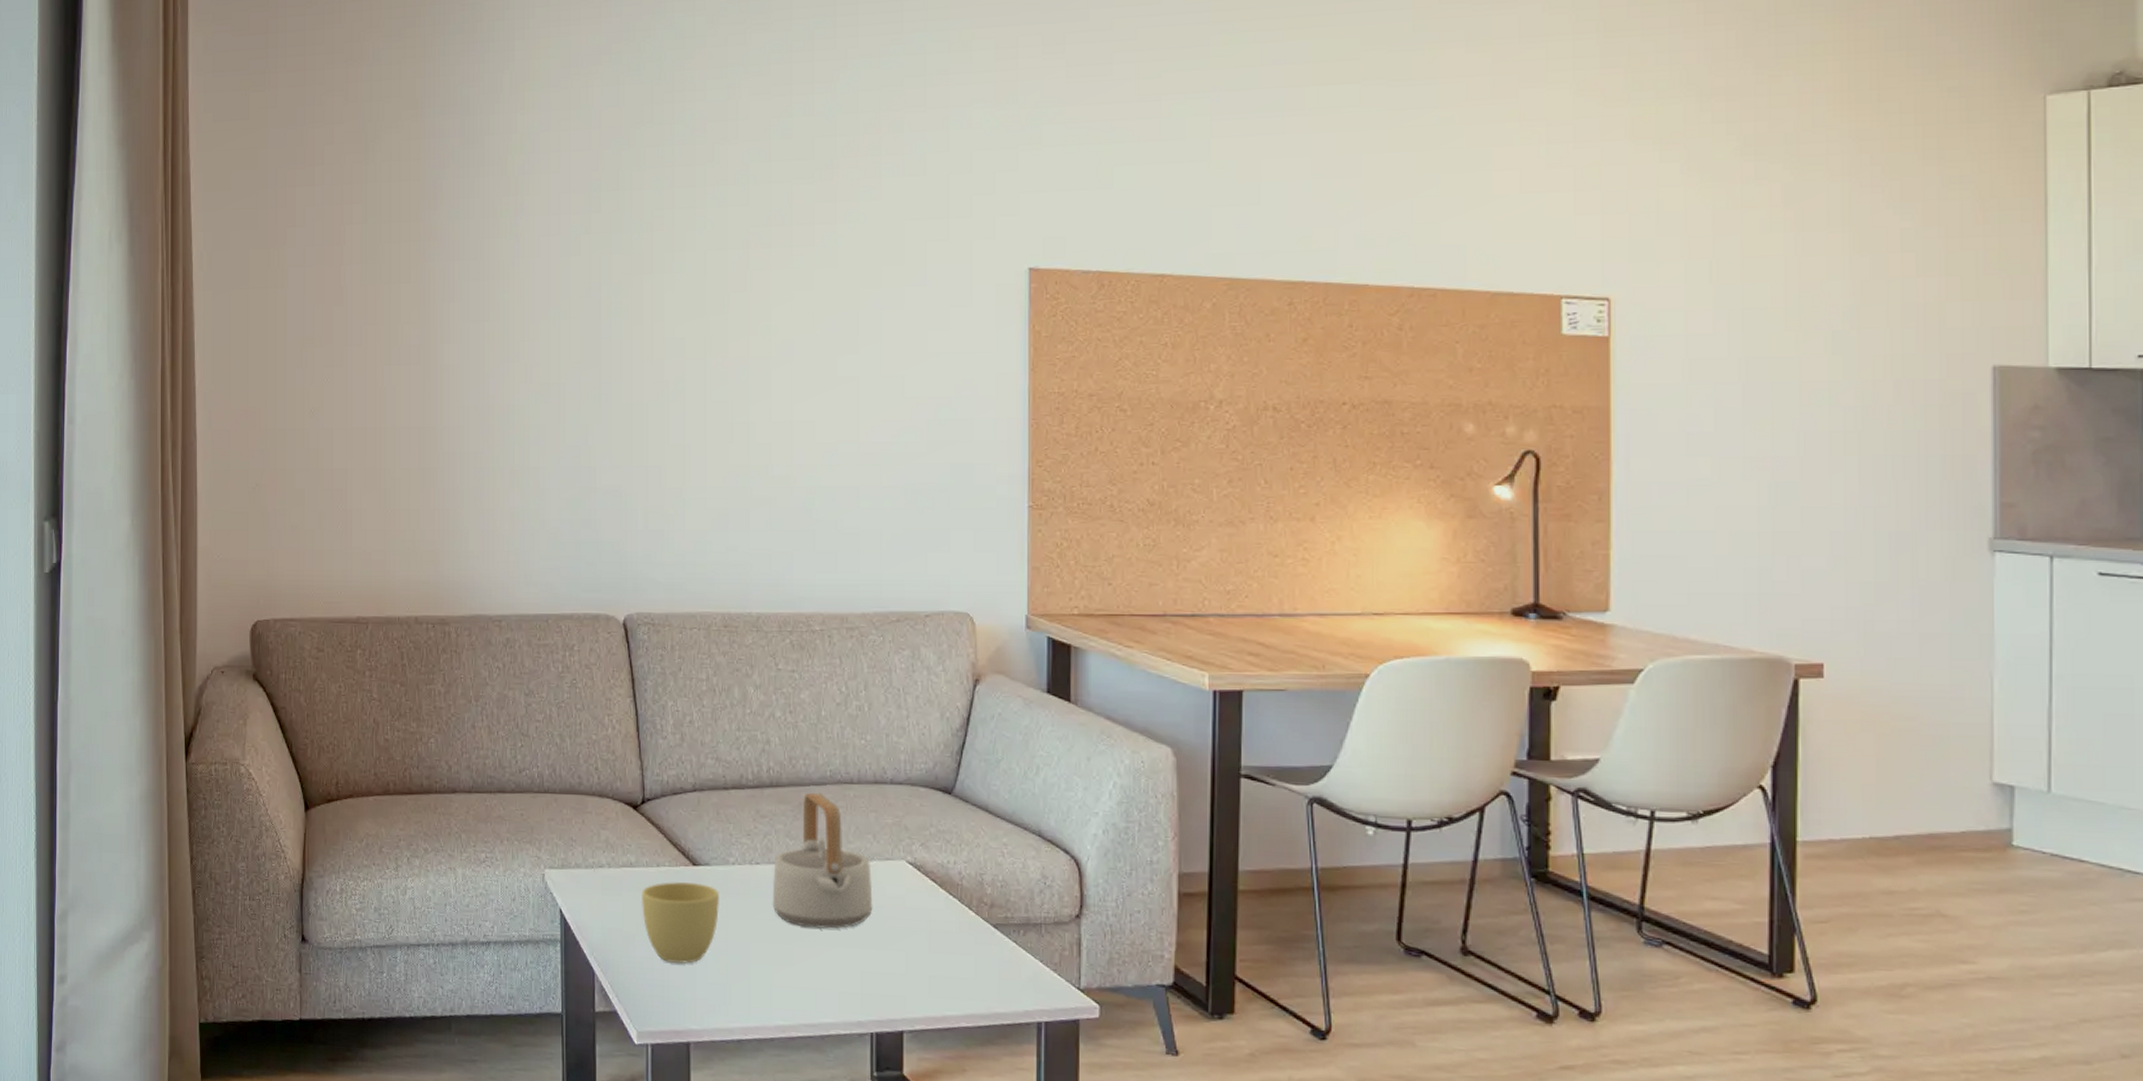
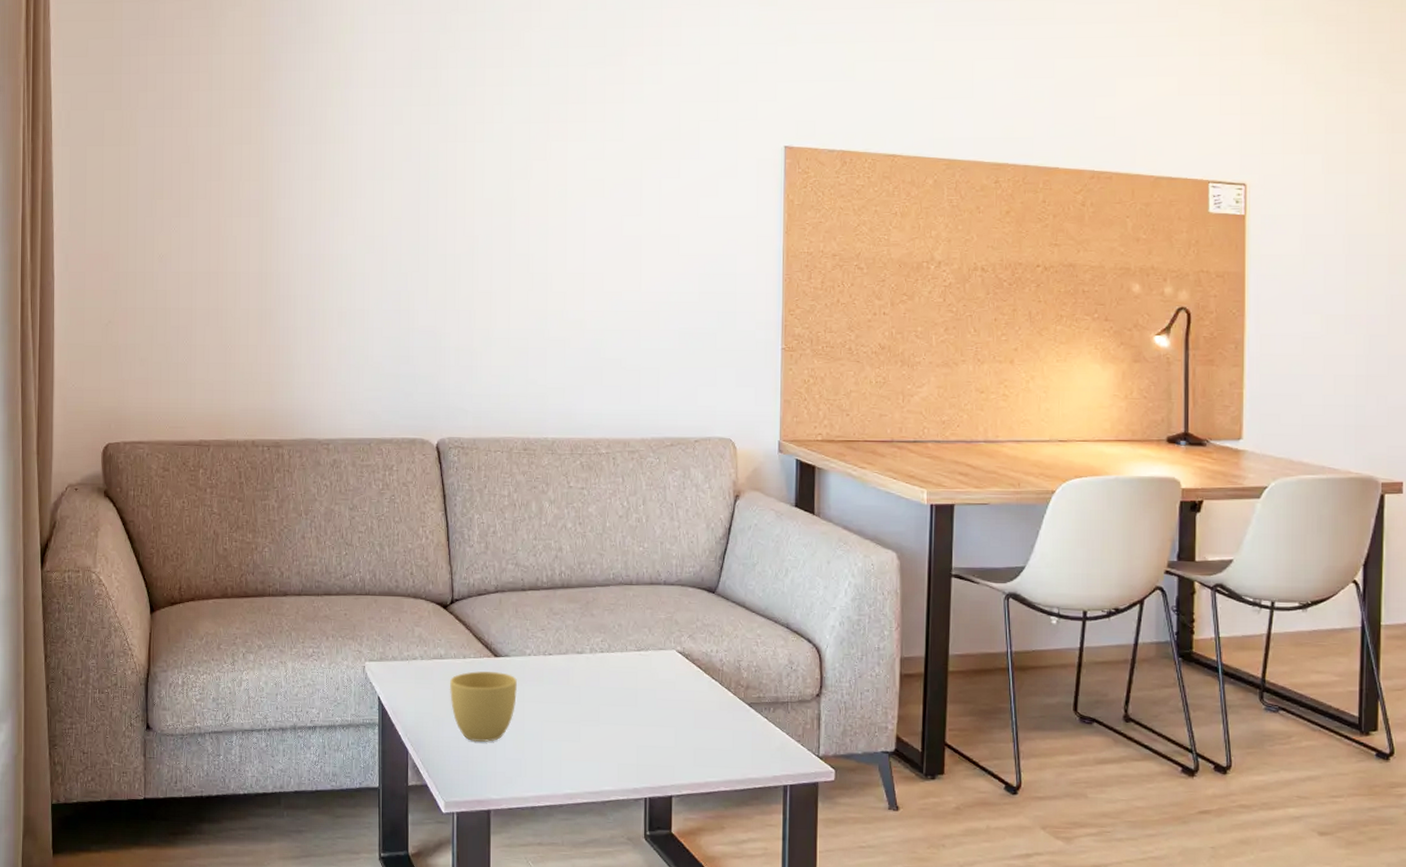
teapot: present [772,792,873,929] -> none [562,592,648,710]

